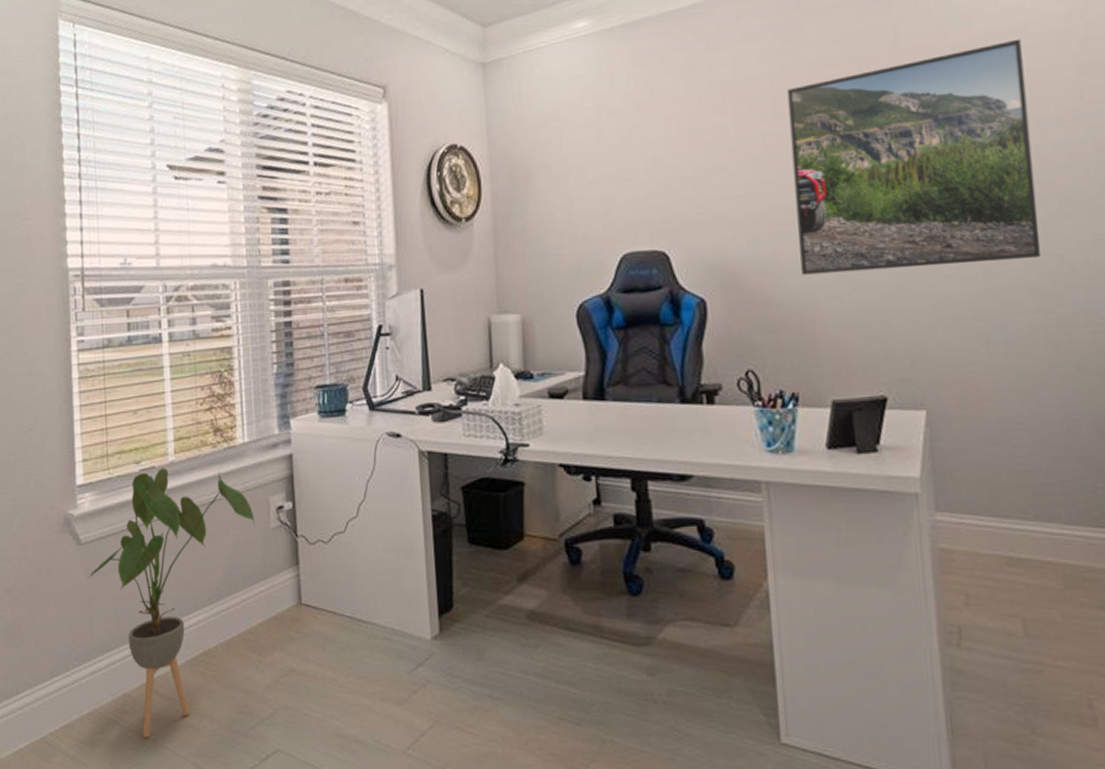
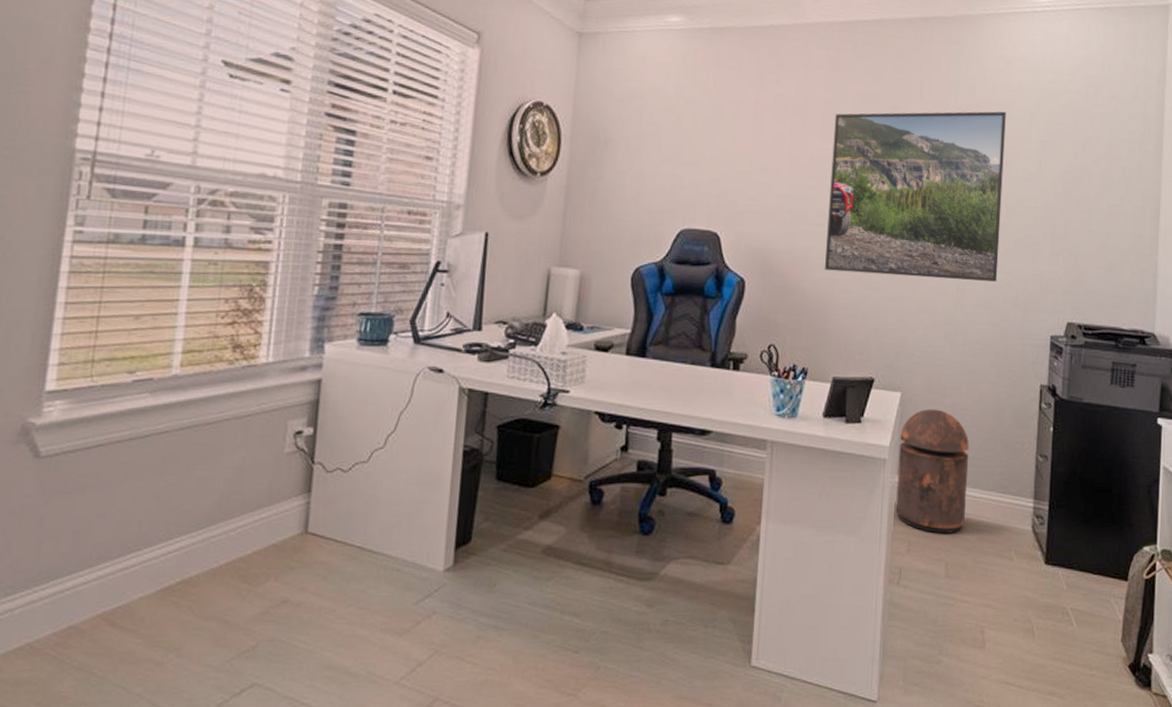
house plant: present [88,468,255,738] -> none [43,380,267,674]
trash can: none [932,426,1042,581] -> present [895,408,970,533]

